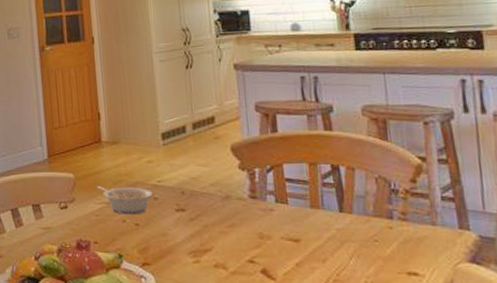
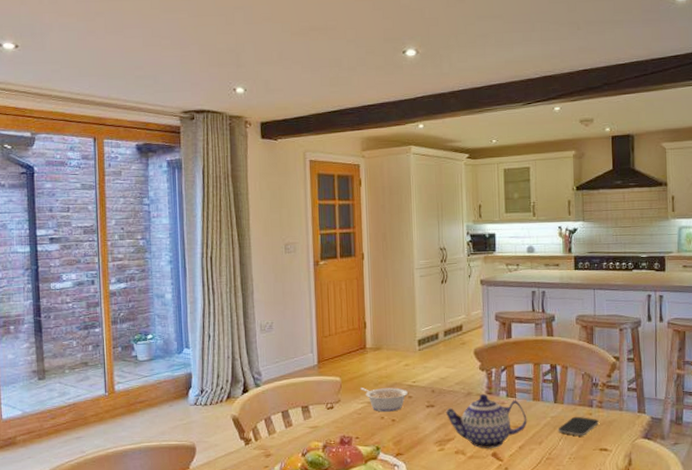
teapot: none [199,199,305,264] -> present [445,394,527,449]
smartphone: none [346,229,403,256] -> present [557,416,599,437]

